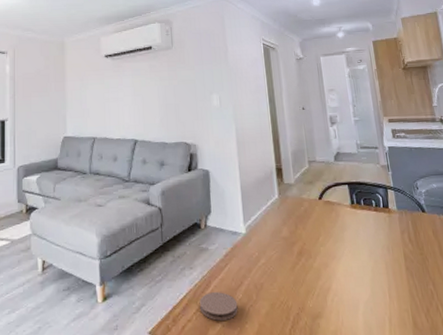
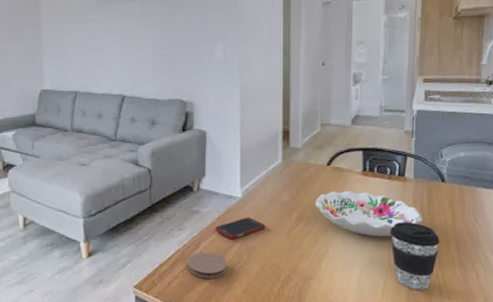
cell phone: none [223,253,271,277] -> present [215,217,266,240]
decorative bowl: none [313,223,413,269] -> present [315,190,422,236]
coffee cup: none [385,253,434,326] -> present [389,222,440,290]

